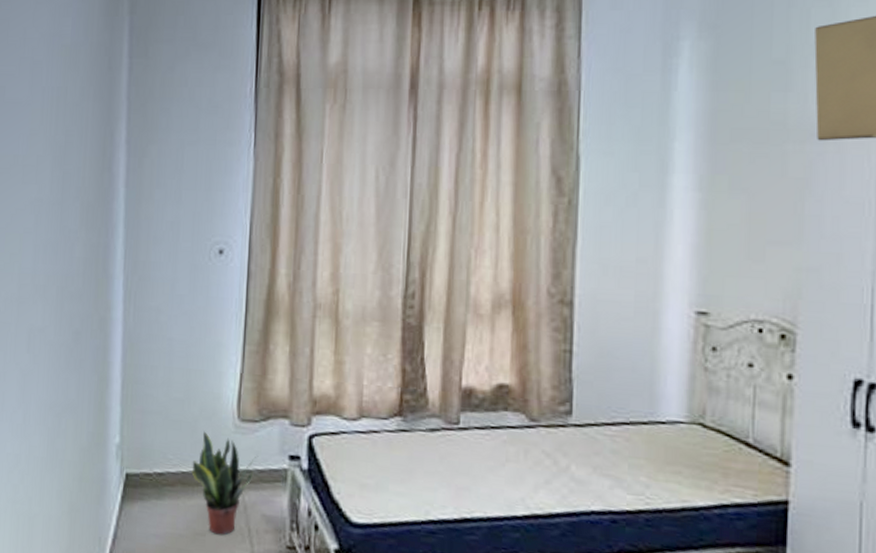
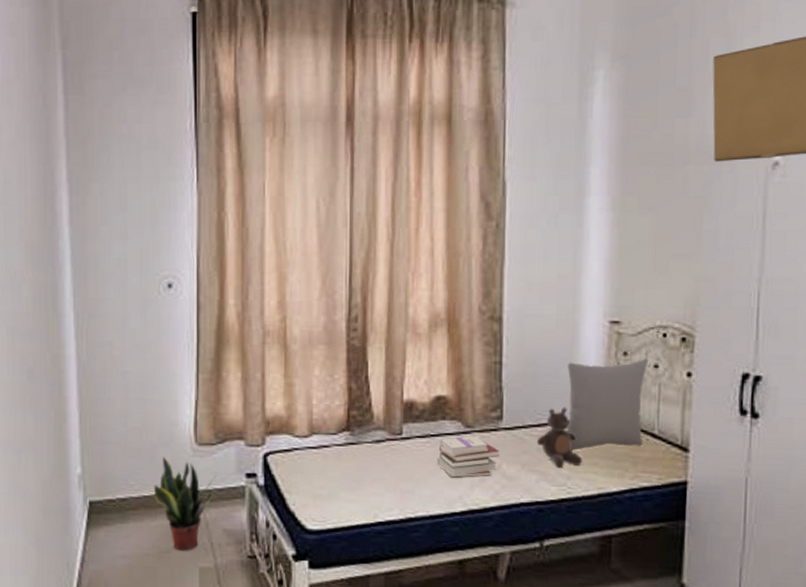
books: none [497,430,568,478] -> present [437,435,499,479]
teddy bear: none [610,405,663,474] -> present [536,407,582,467]
pillow: none [645,355,742,456] -> present [566,358,649,451]

